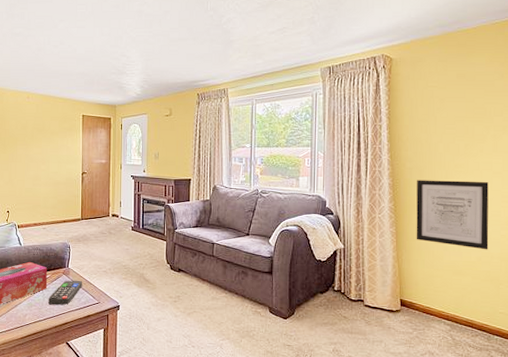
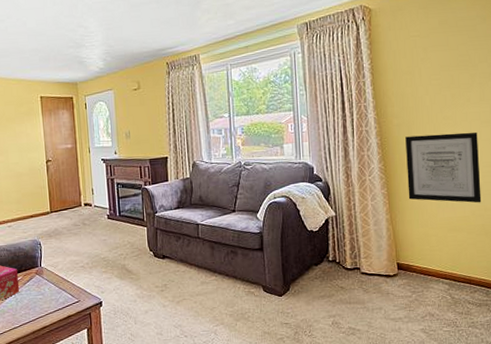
remote control: present [48,280,83,305] -> none [22,280,59,310]

